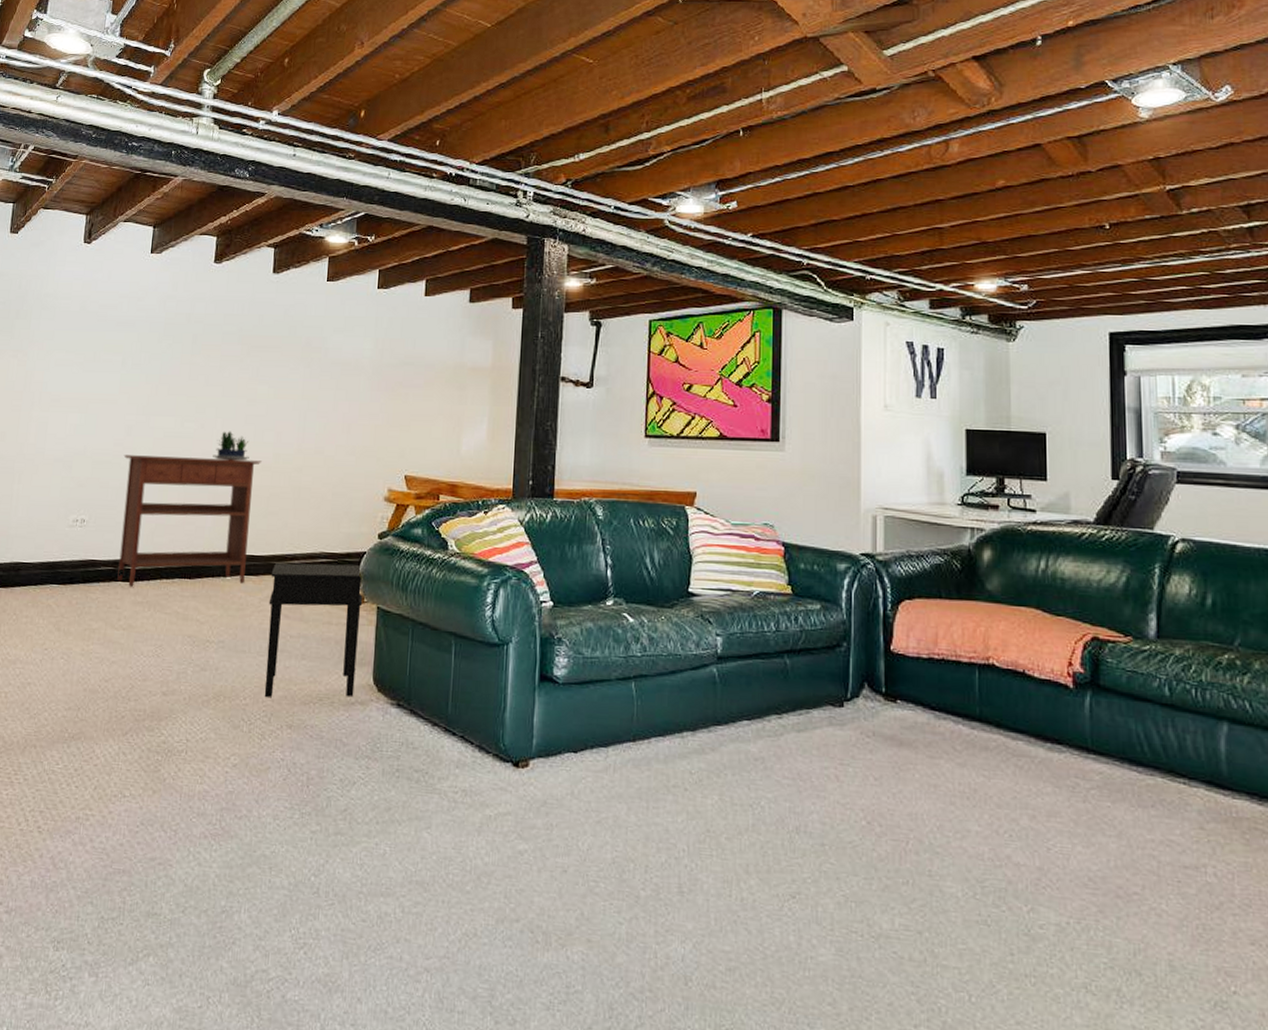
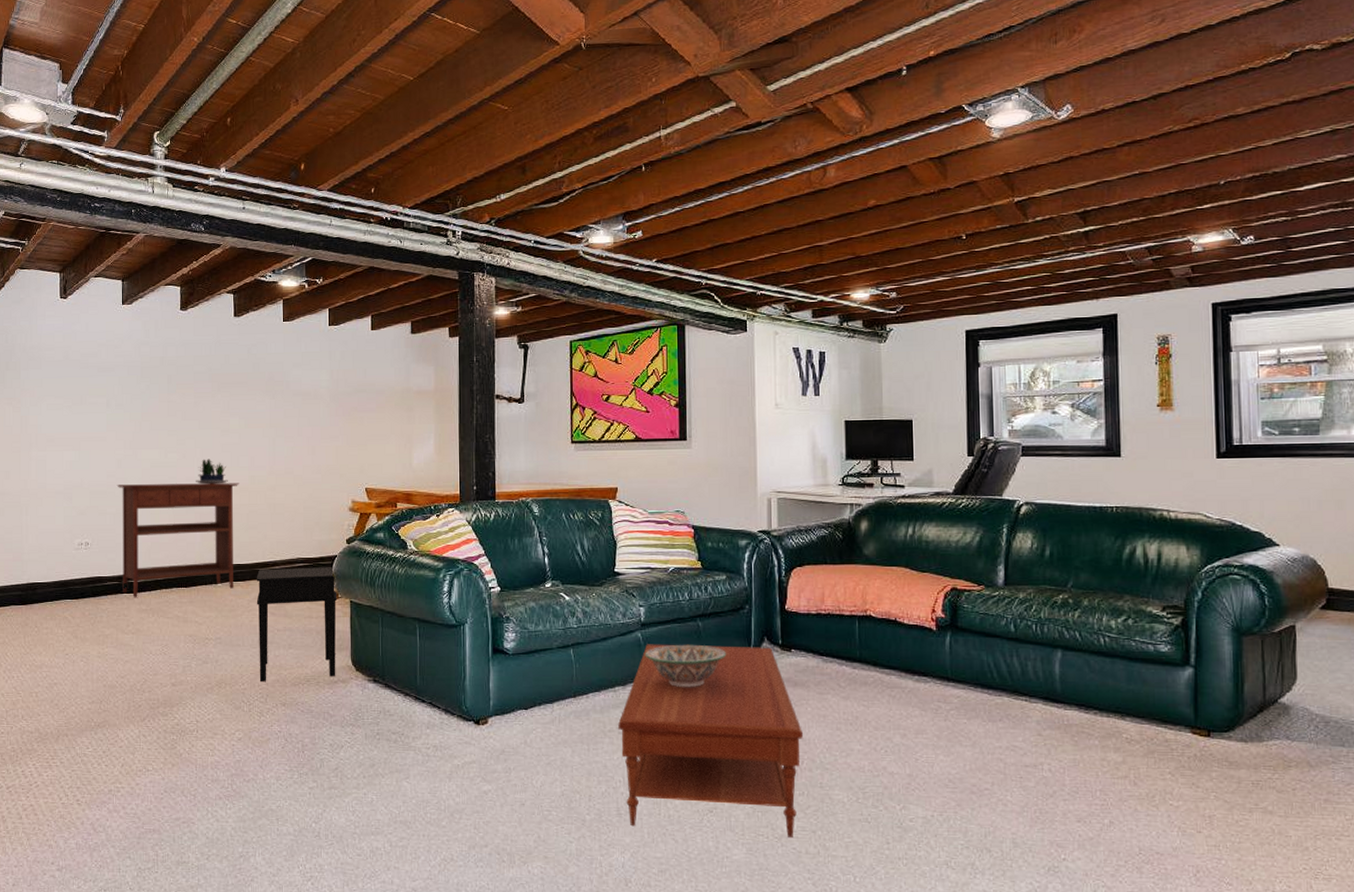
coffee table: none [685,682,908,940] -> present [618,644,803,839]
decorative bowl: none [720,684,817,740] -> present [645,644,726,688]

